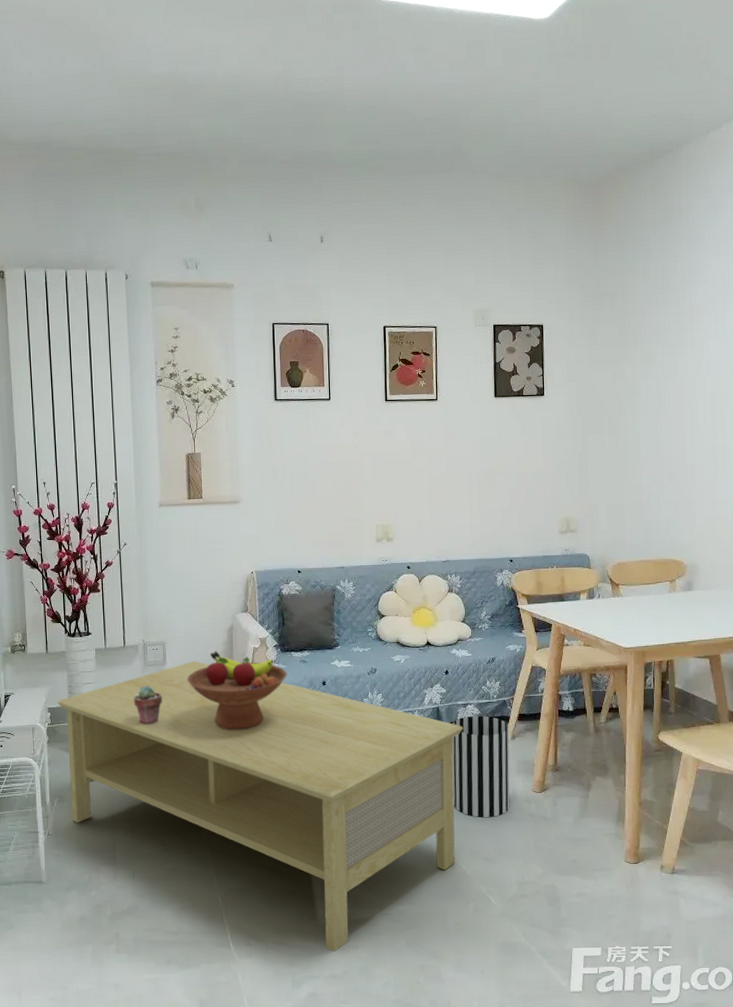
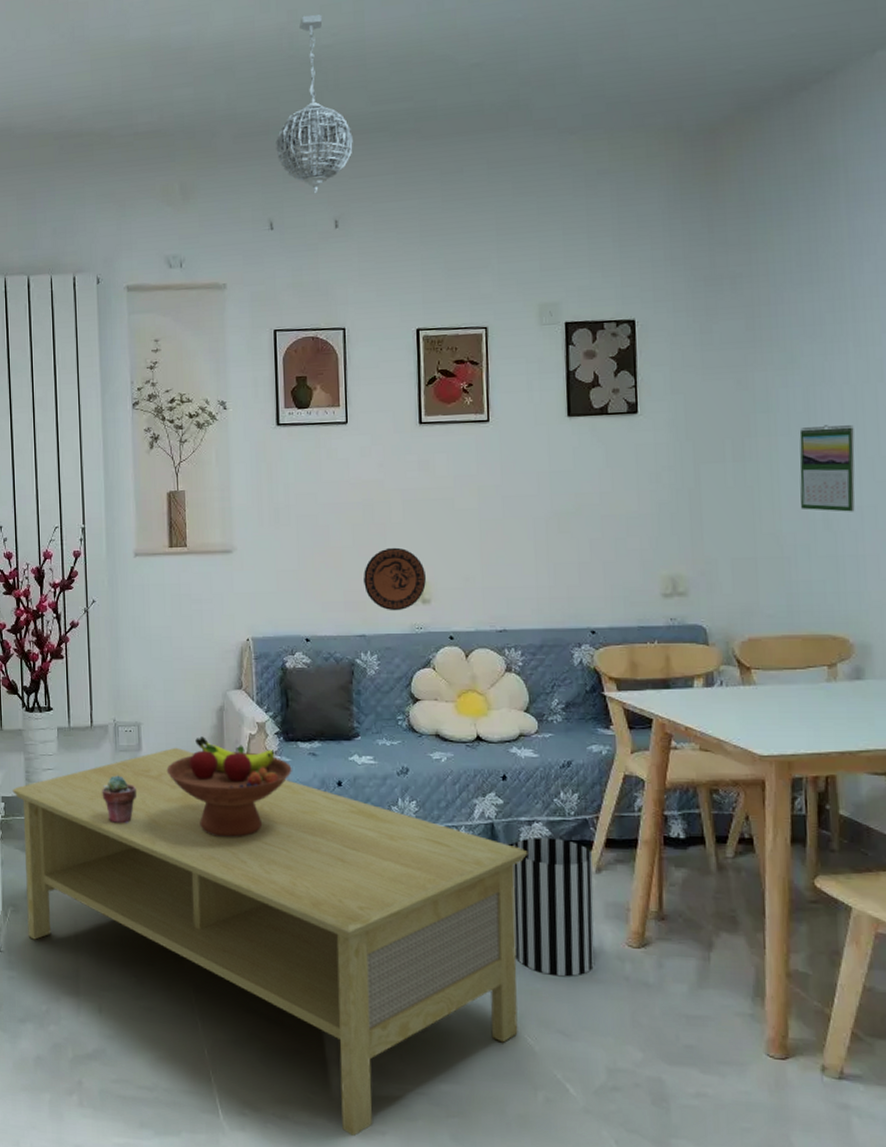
pendant light: none [273,66,335,214] -> present [276,14,353,194]
decorative plate: none [342,498,390,548] -> present [363,547,426,611]
calendar: none [653,407,690,470] -> present [799,425,855,512]

